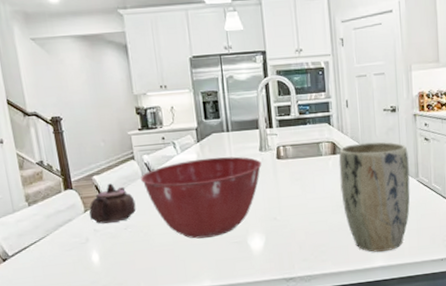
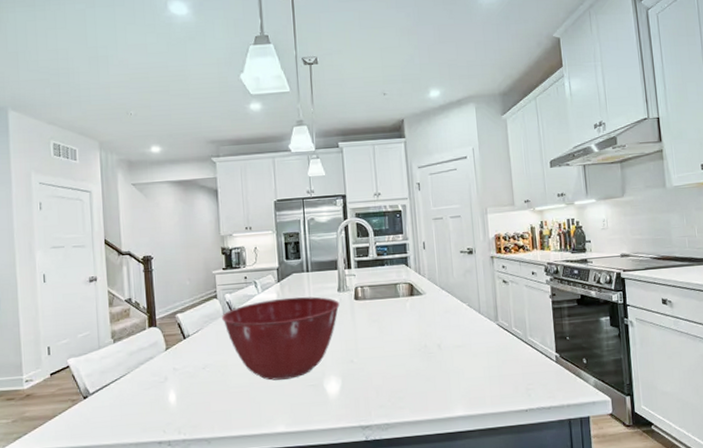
teapot: present [89,183,136,224] -> none [169,321,216,363]
plant pot: present [338,141,410,252] -> none [416,283,490,400]

